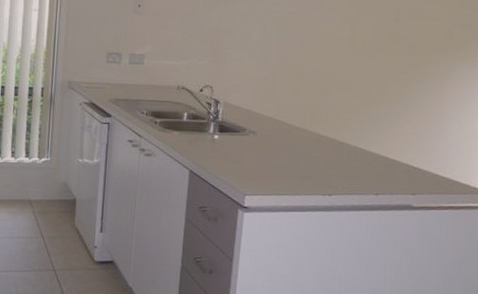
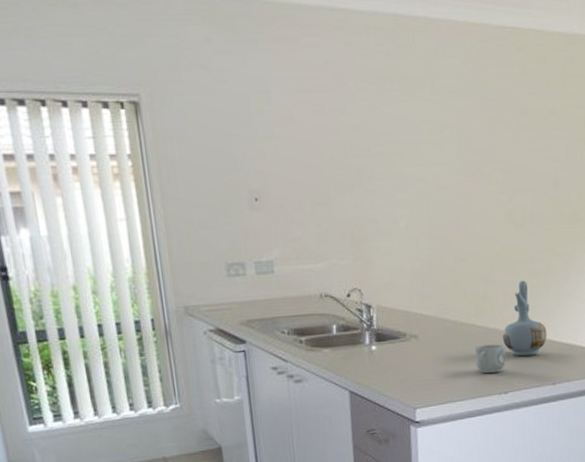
mug: none [304,149,335,176] -> present [474,344,506,374]
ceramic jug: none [333,98,375,166] -> present [503,280,547,357]

